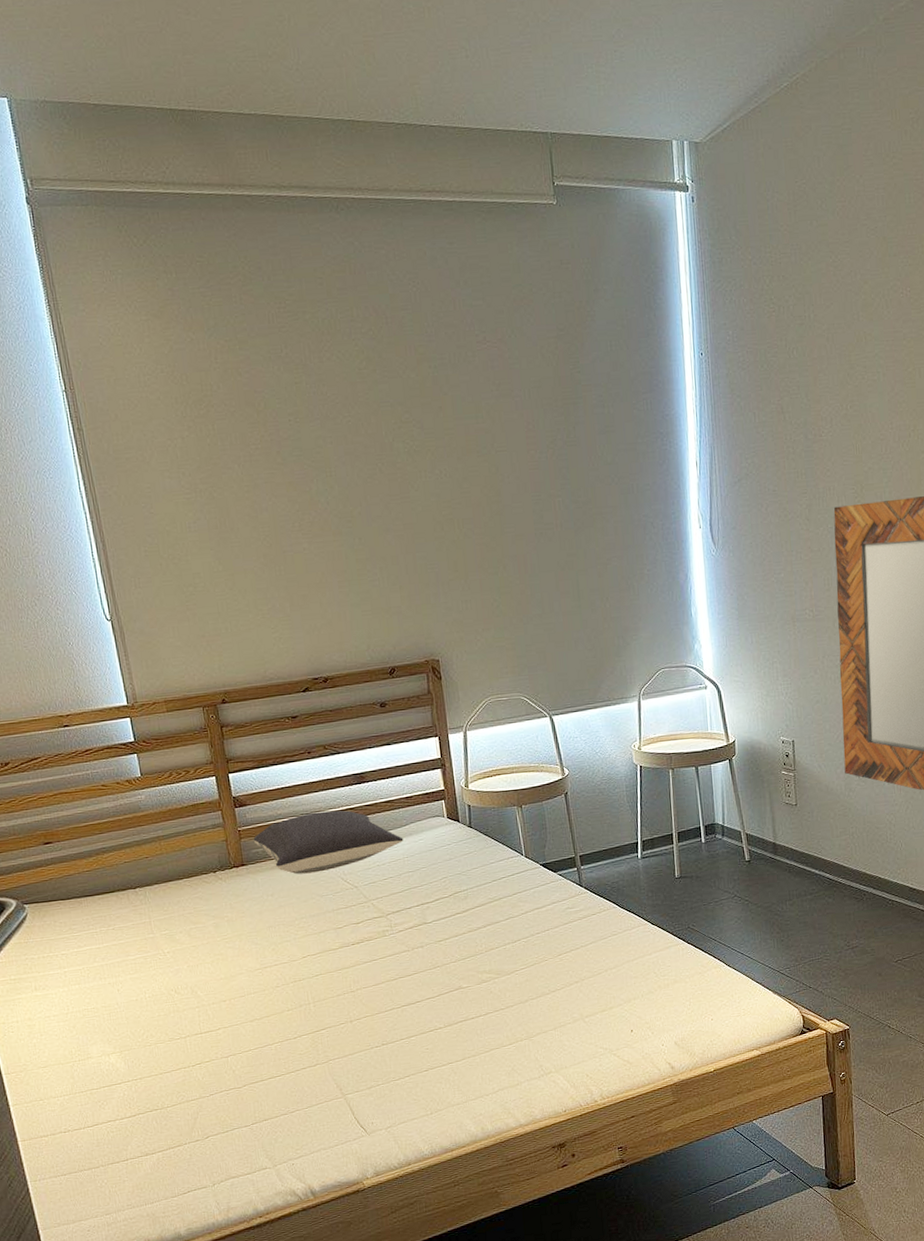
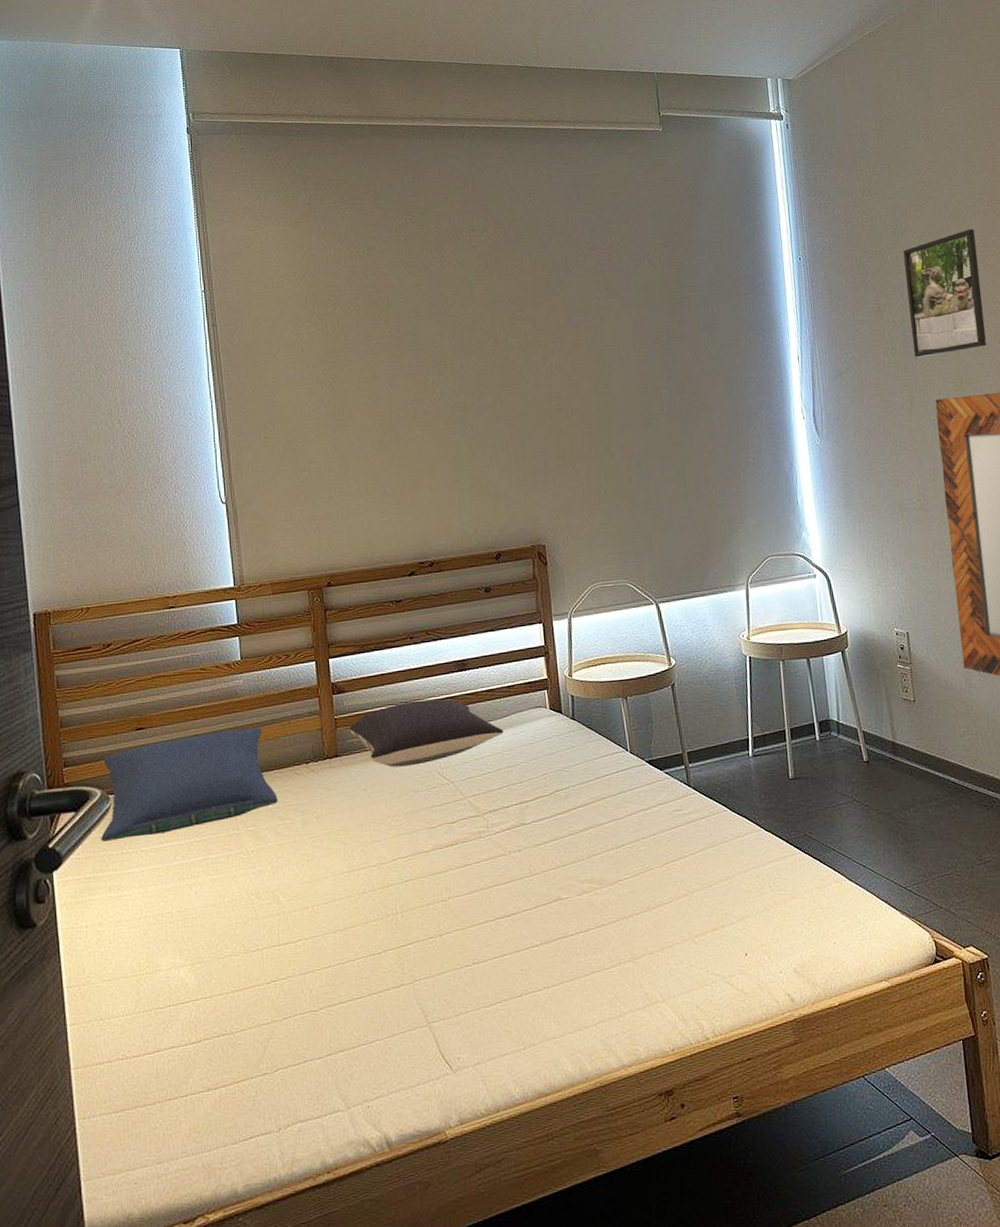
pillow: none [15,840,189,947] -> present [101,728,278,842]
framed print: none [810,320,890,463] -> present [903,228,986,358]

